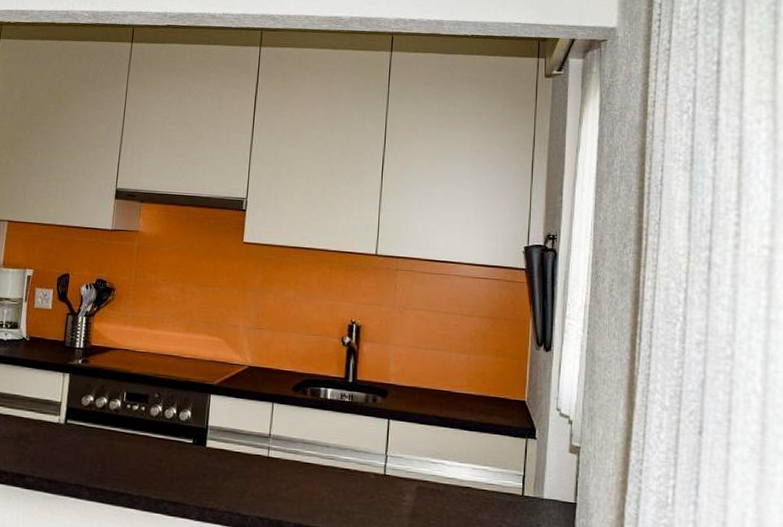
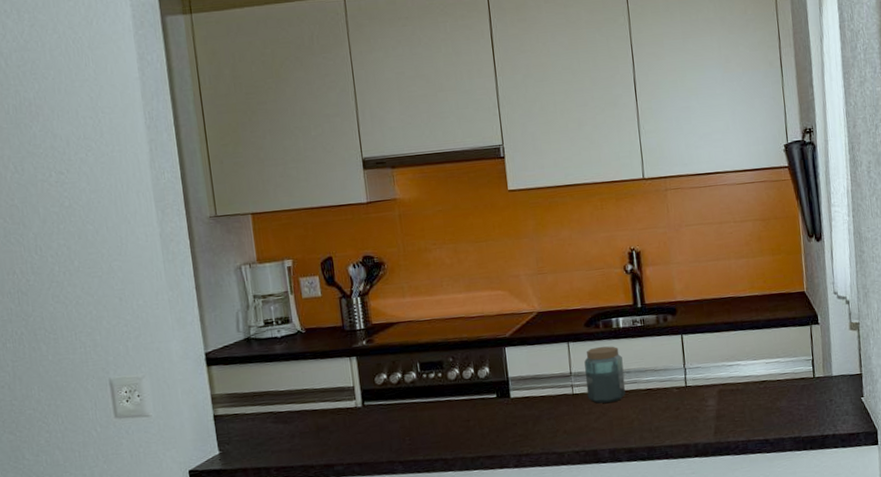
peanut butter: none [282,413,324,475] -> present [584,346,626,404]

